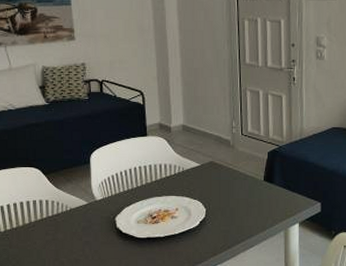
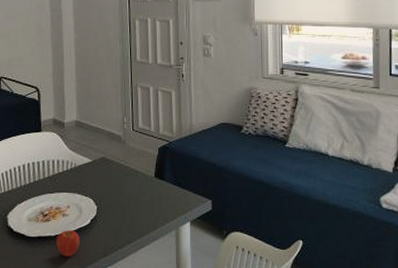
fruit: none [165,231,189,256] -> present [56,230,80,257]

